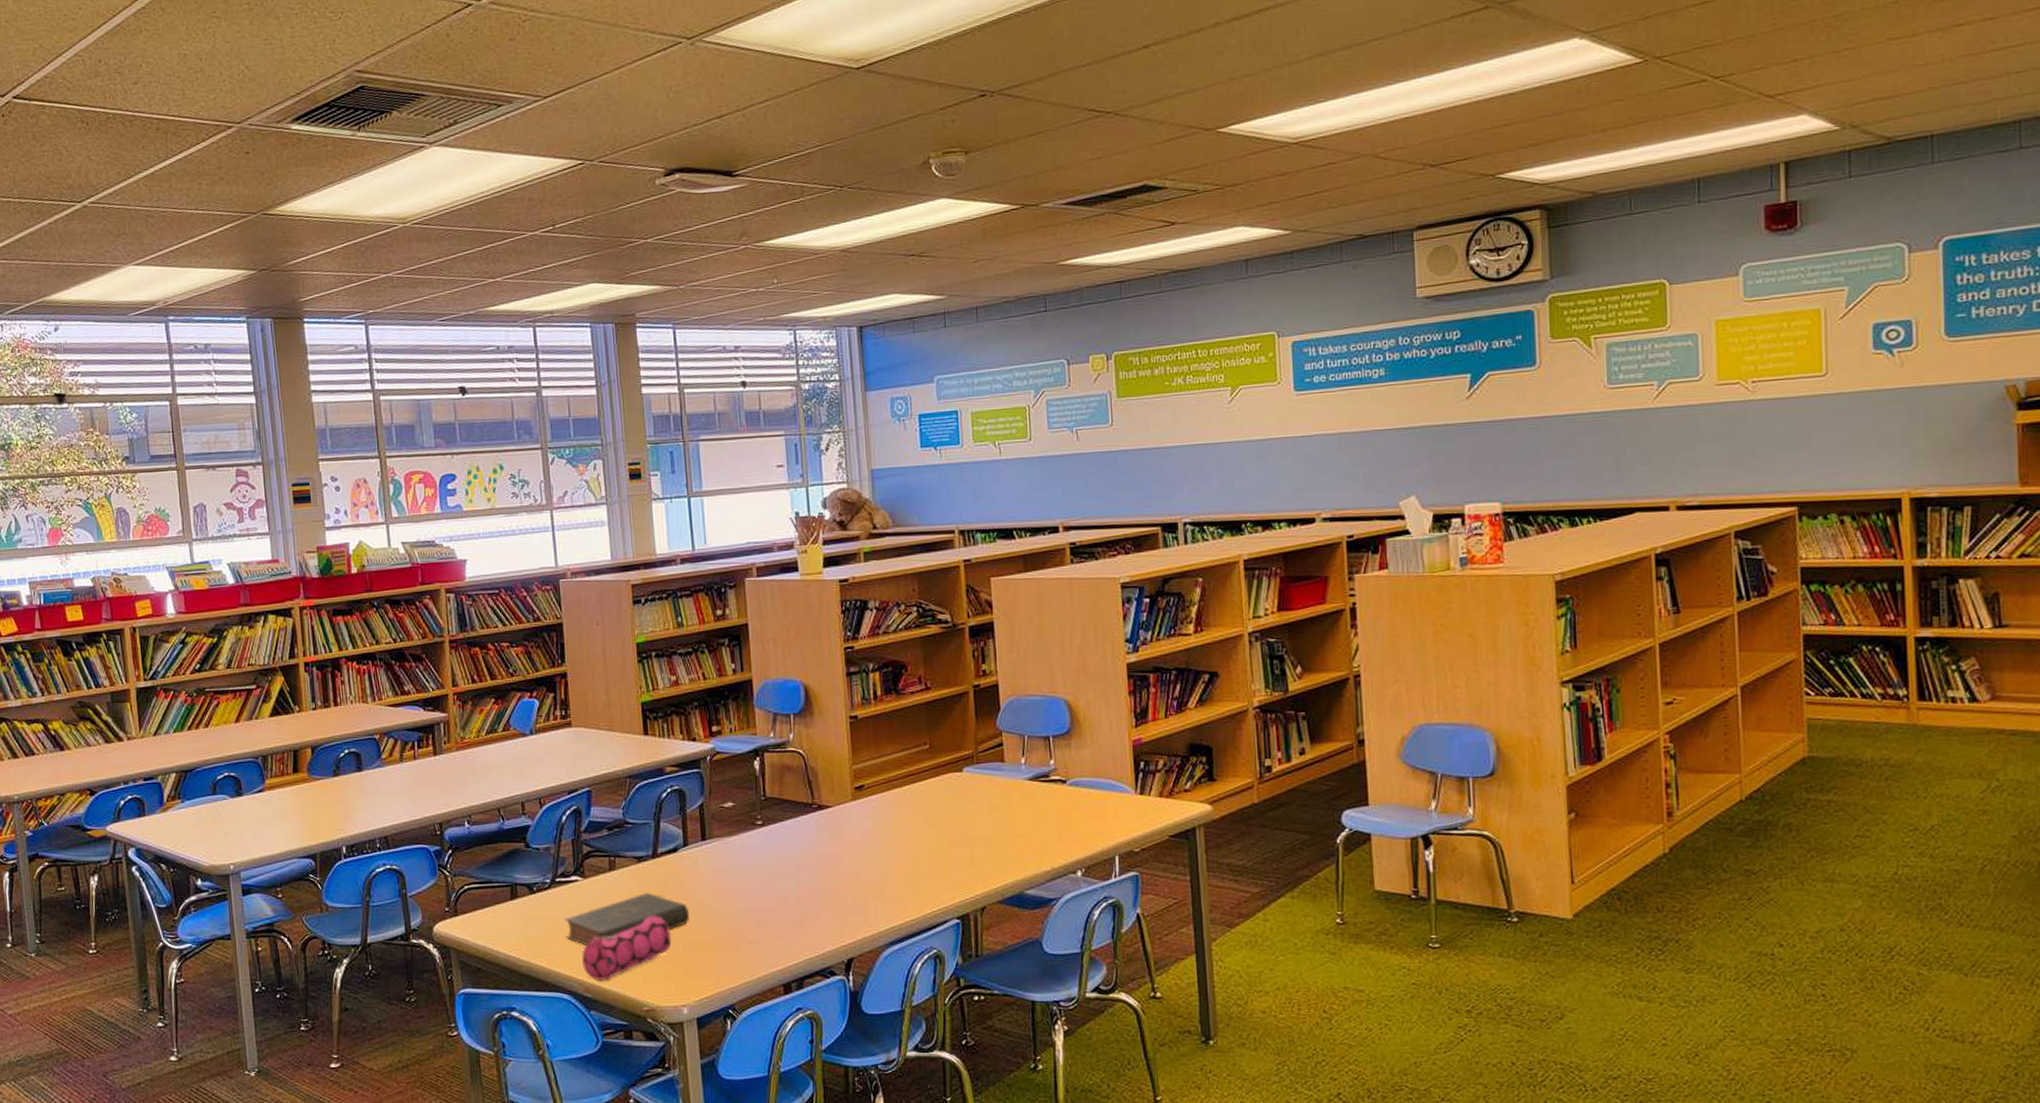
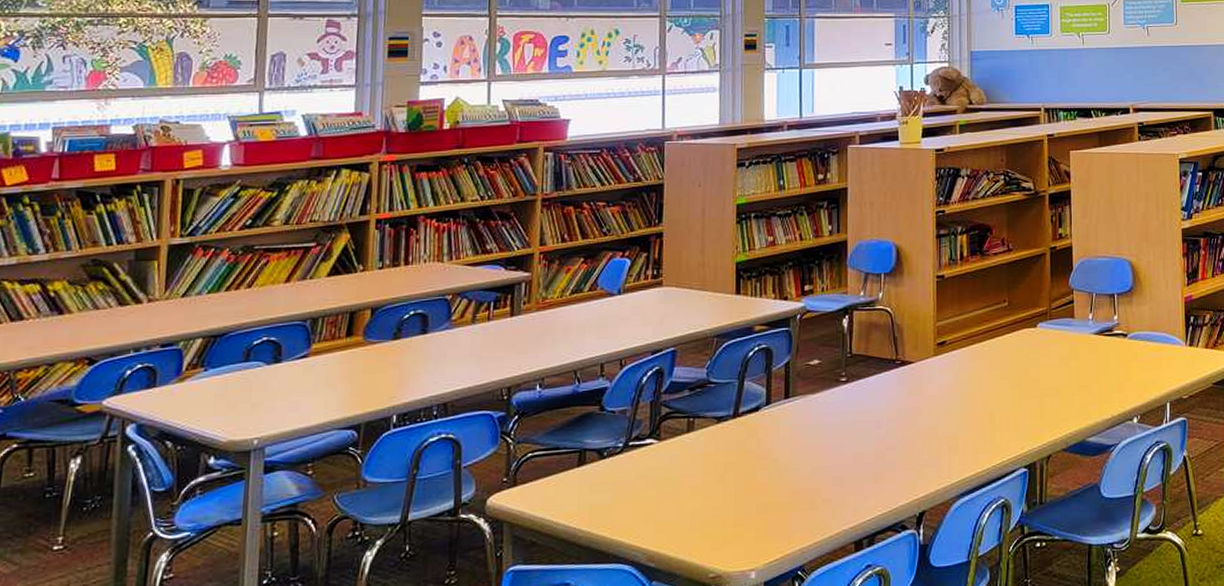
book: present [564,893,690,945] -> none [633,454,767,512]
pencil case: present [582,915,672,981] -> none [648,477,745,549]

